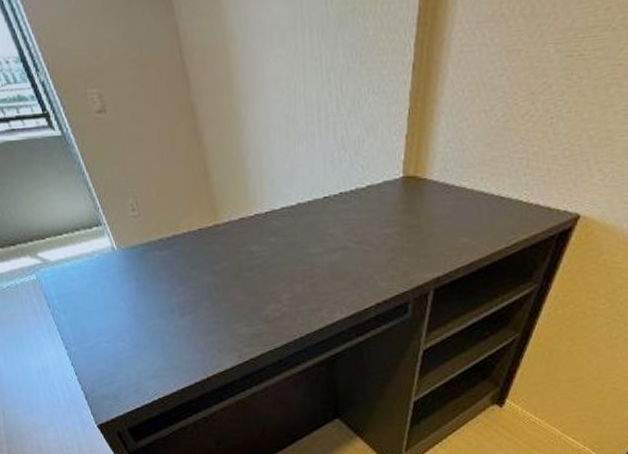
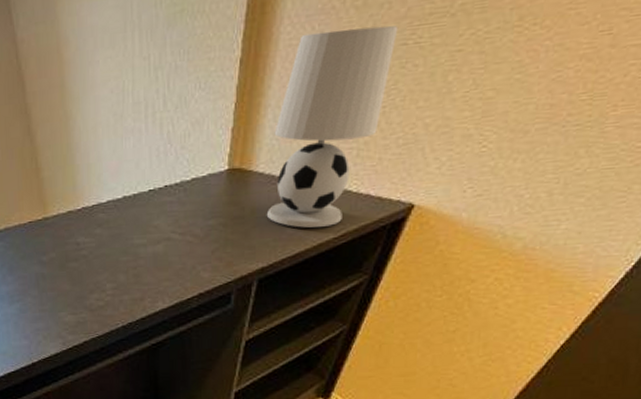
table lamp: none [441,36,564,237] -> present [266,25,399,228]

